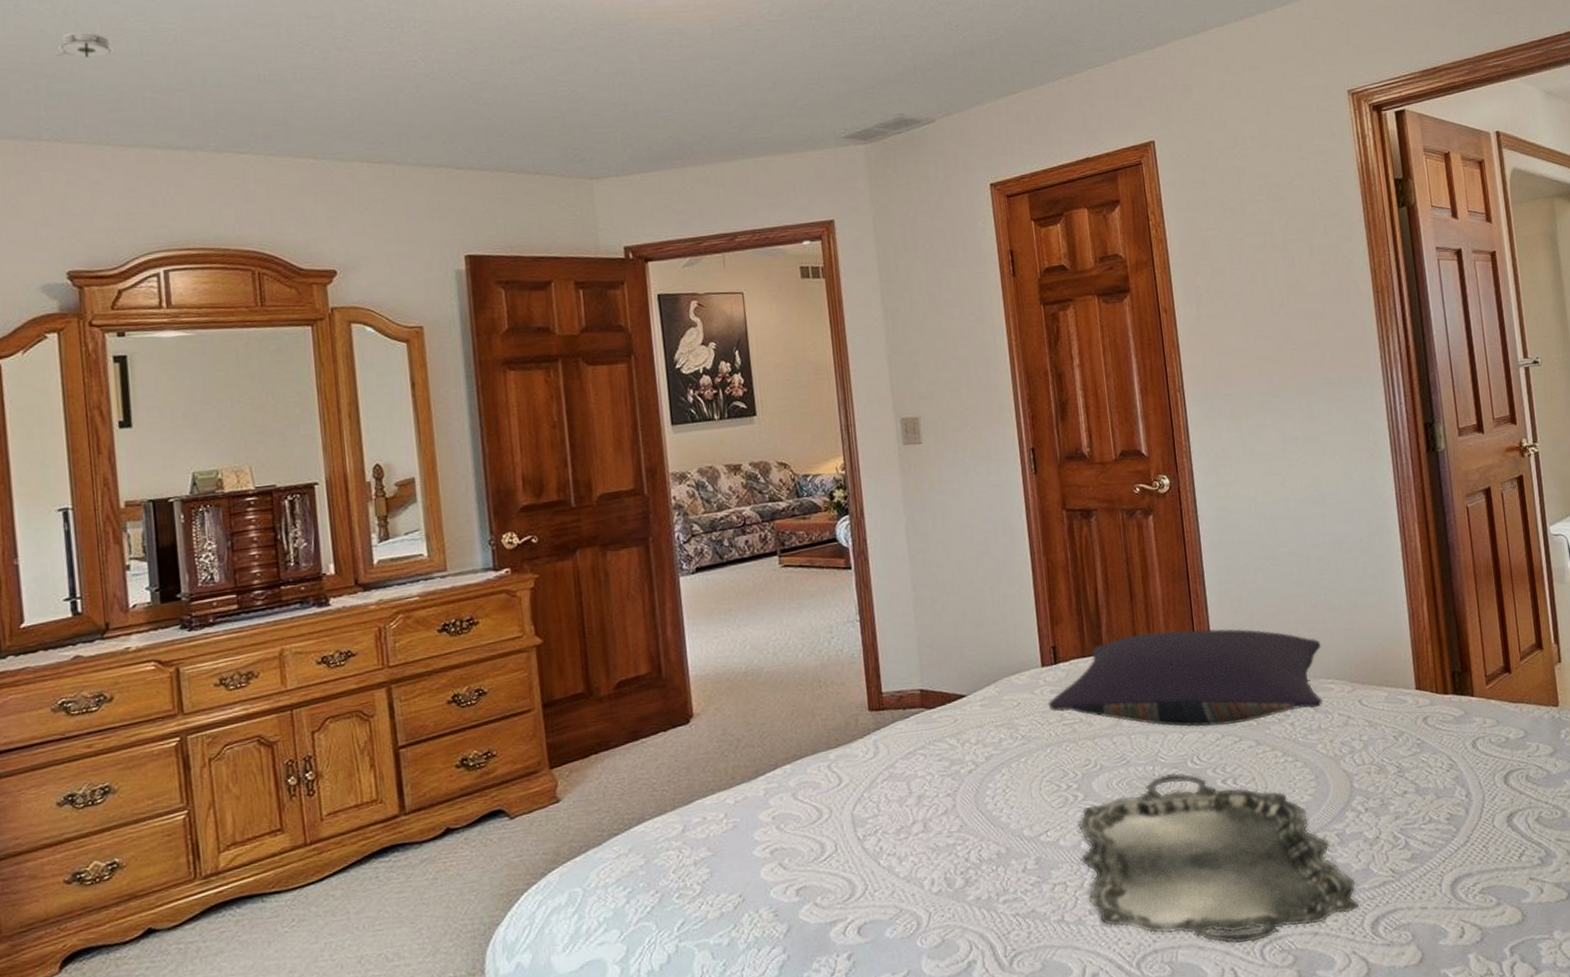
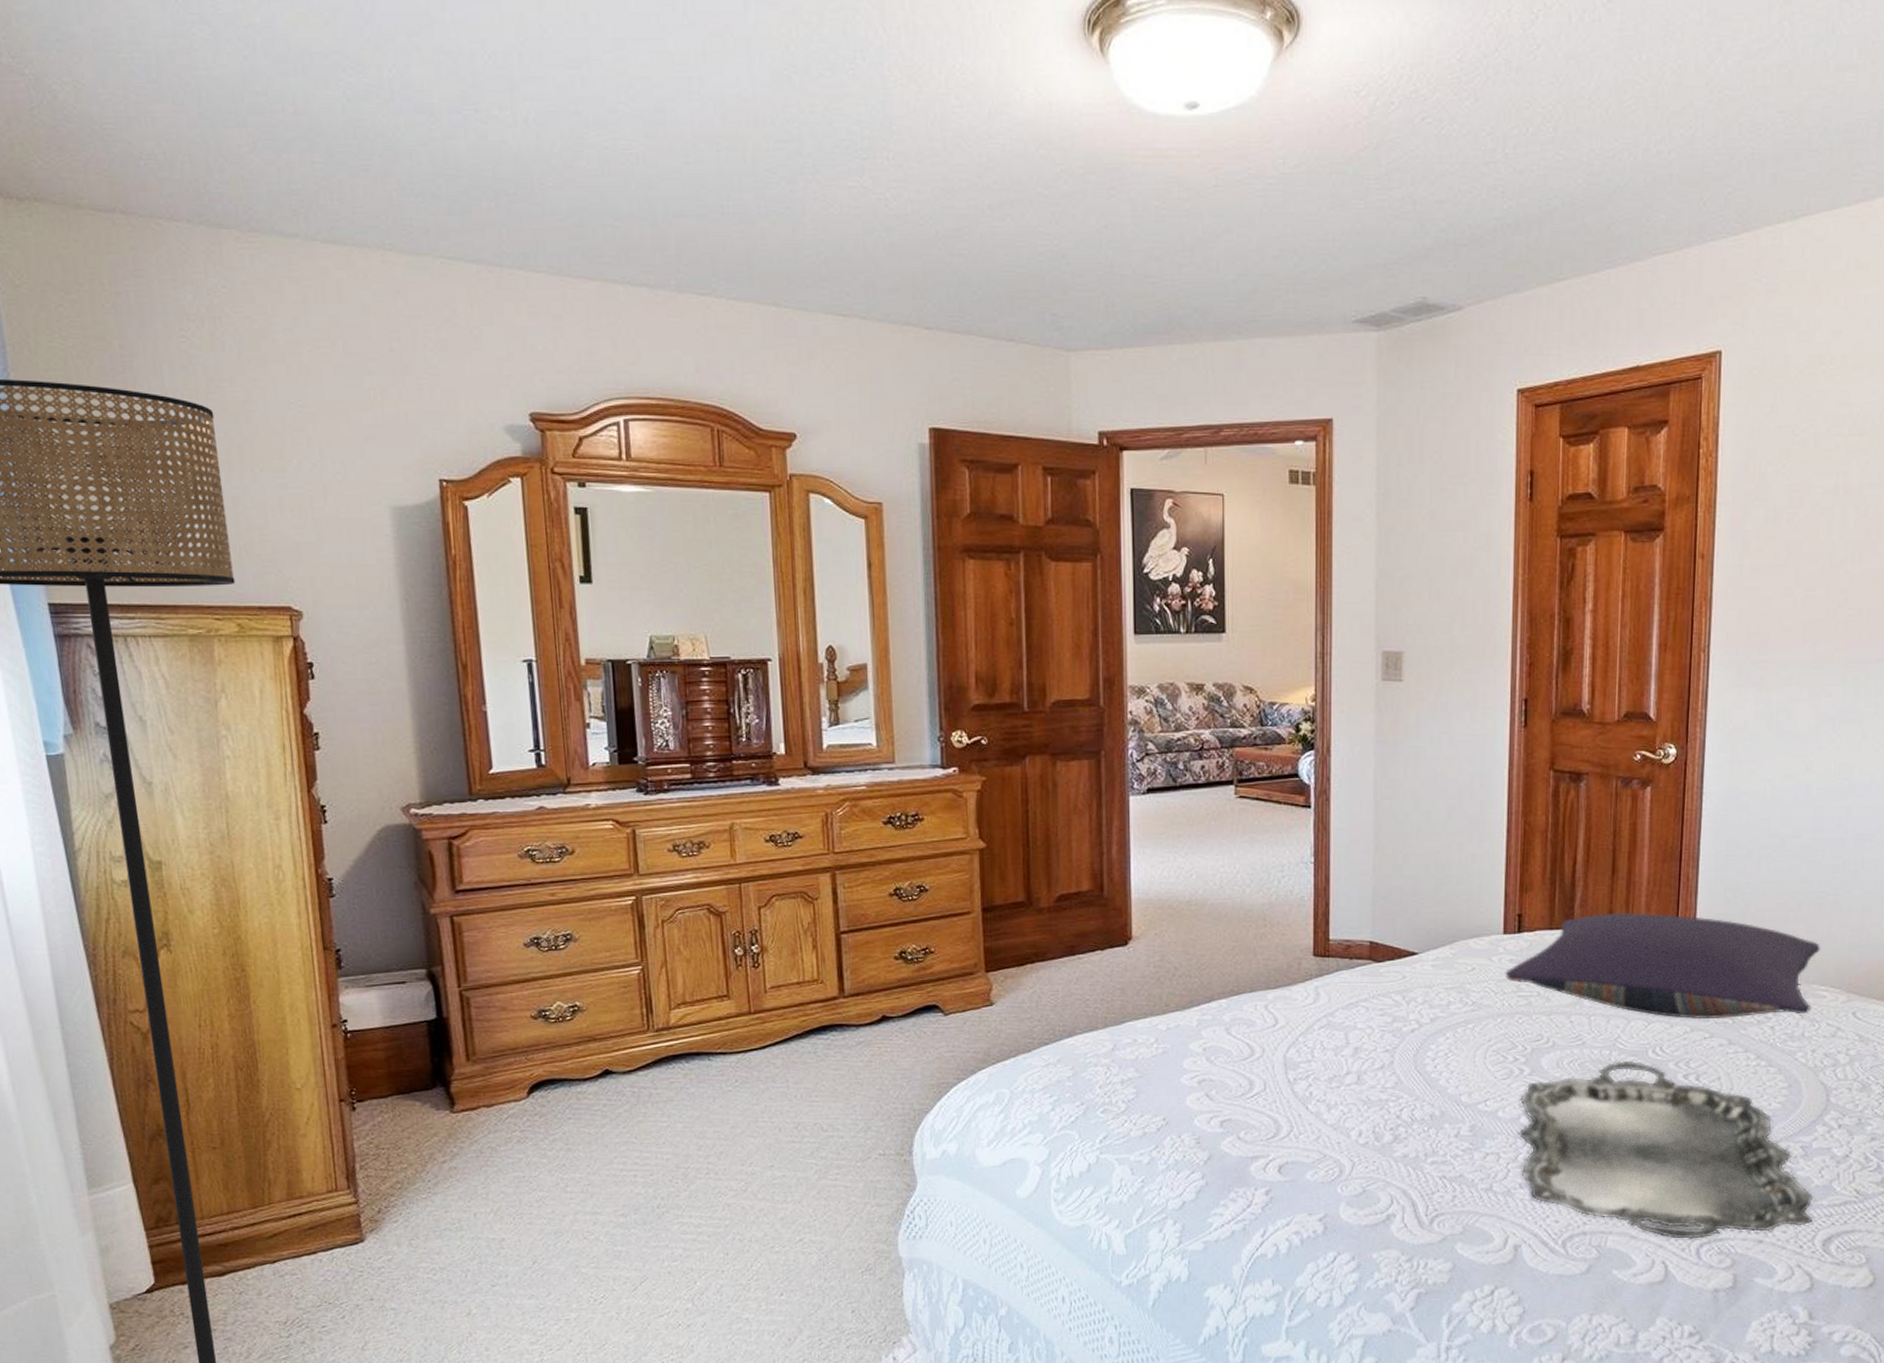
smoke detector: present [56,32,115,57] -> none [517,145,576,175]

